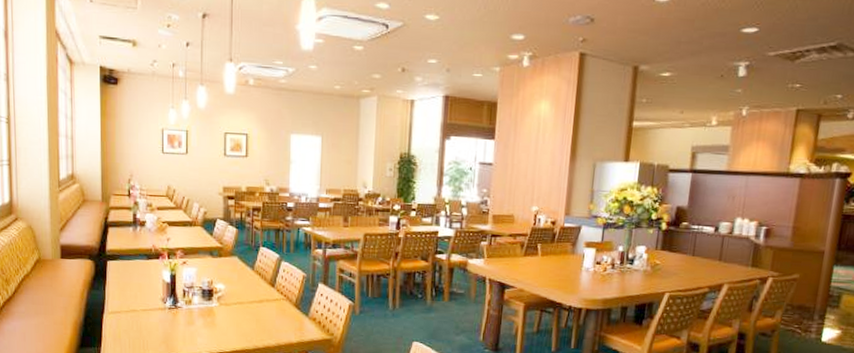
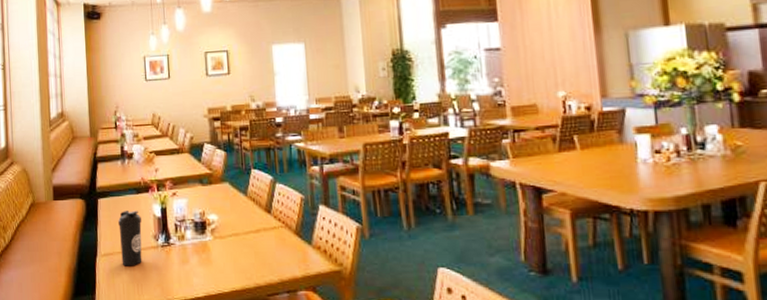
water bottle: none [127,274,150,325] -> present [118,211,142,266]

